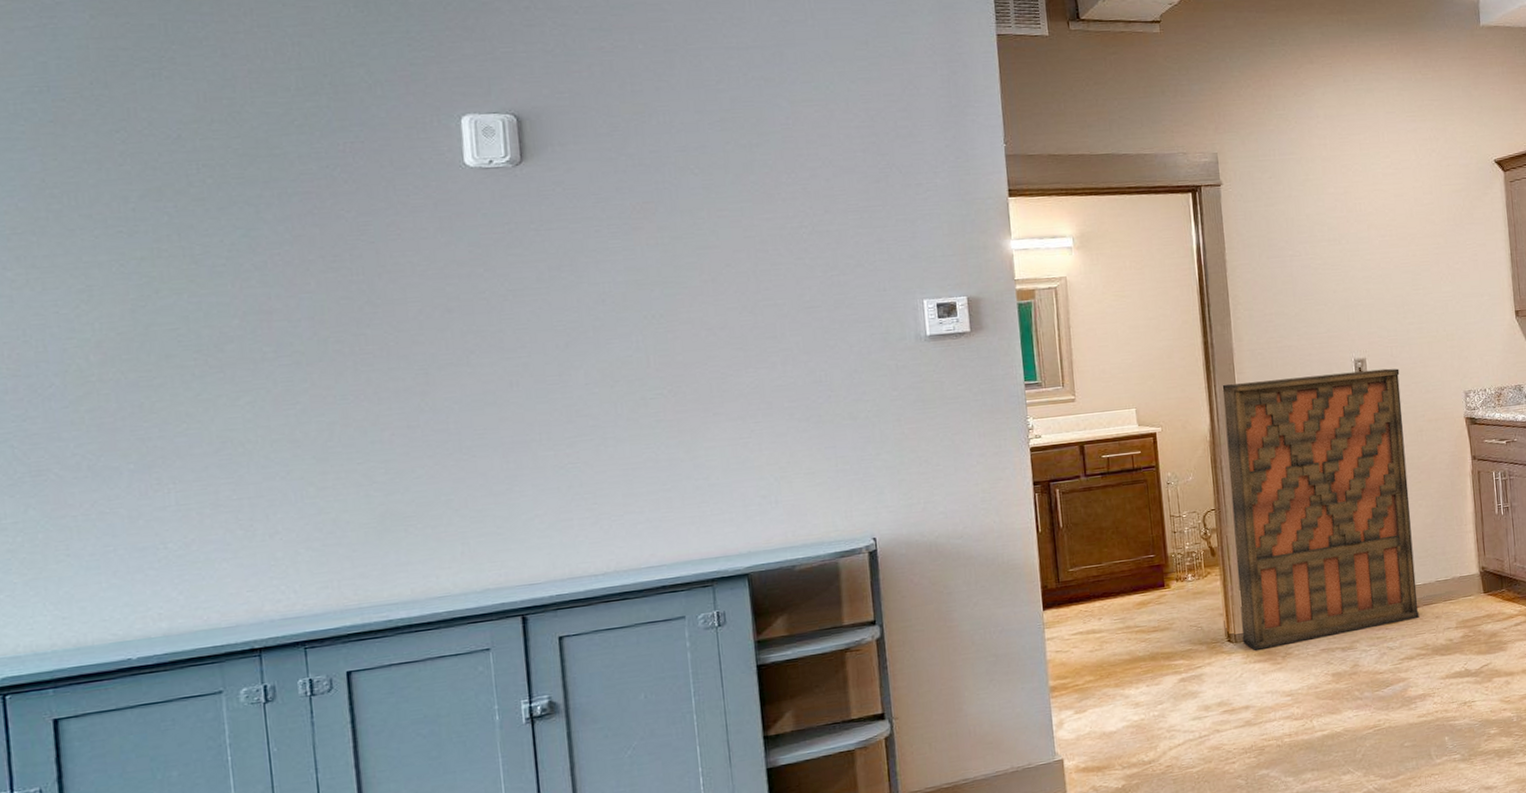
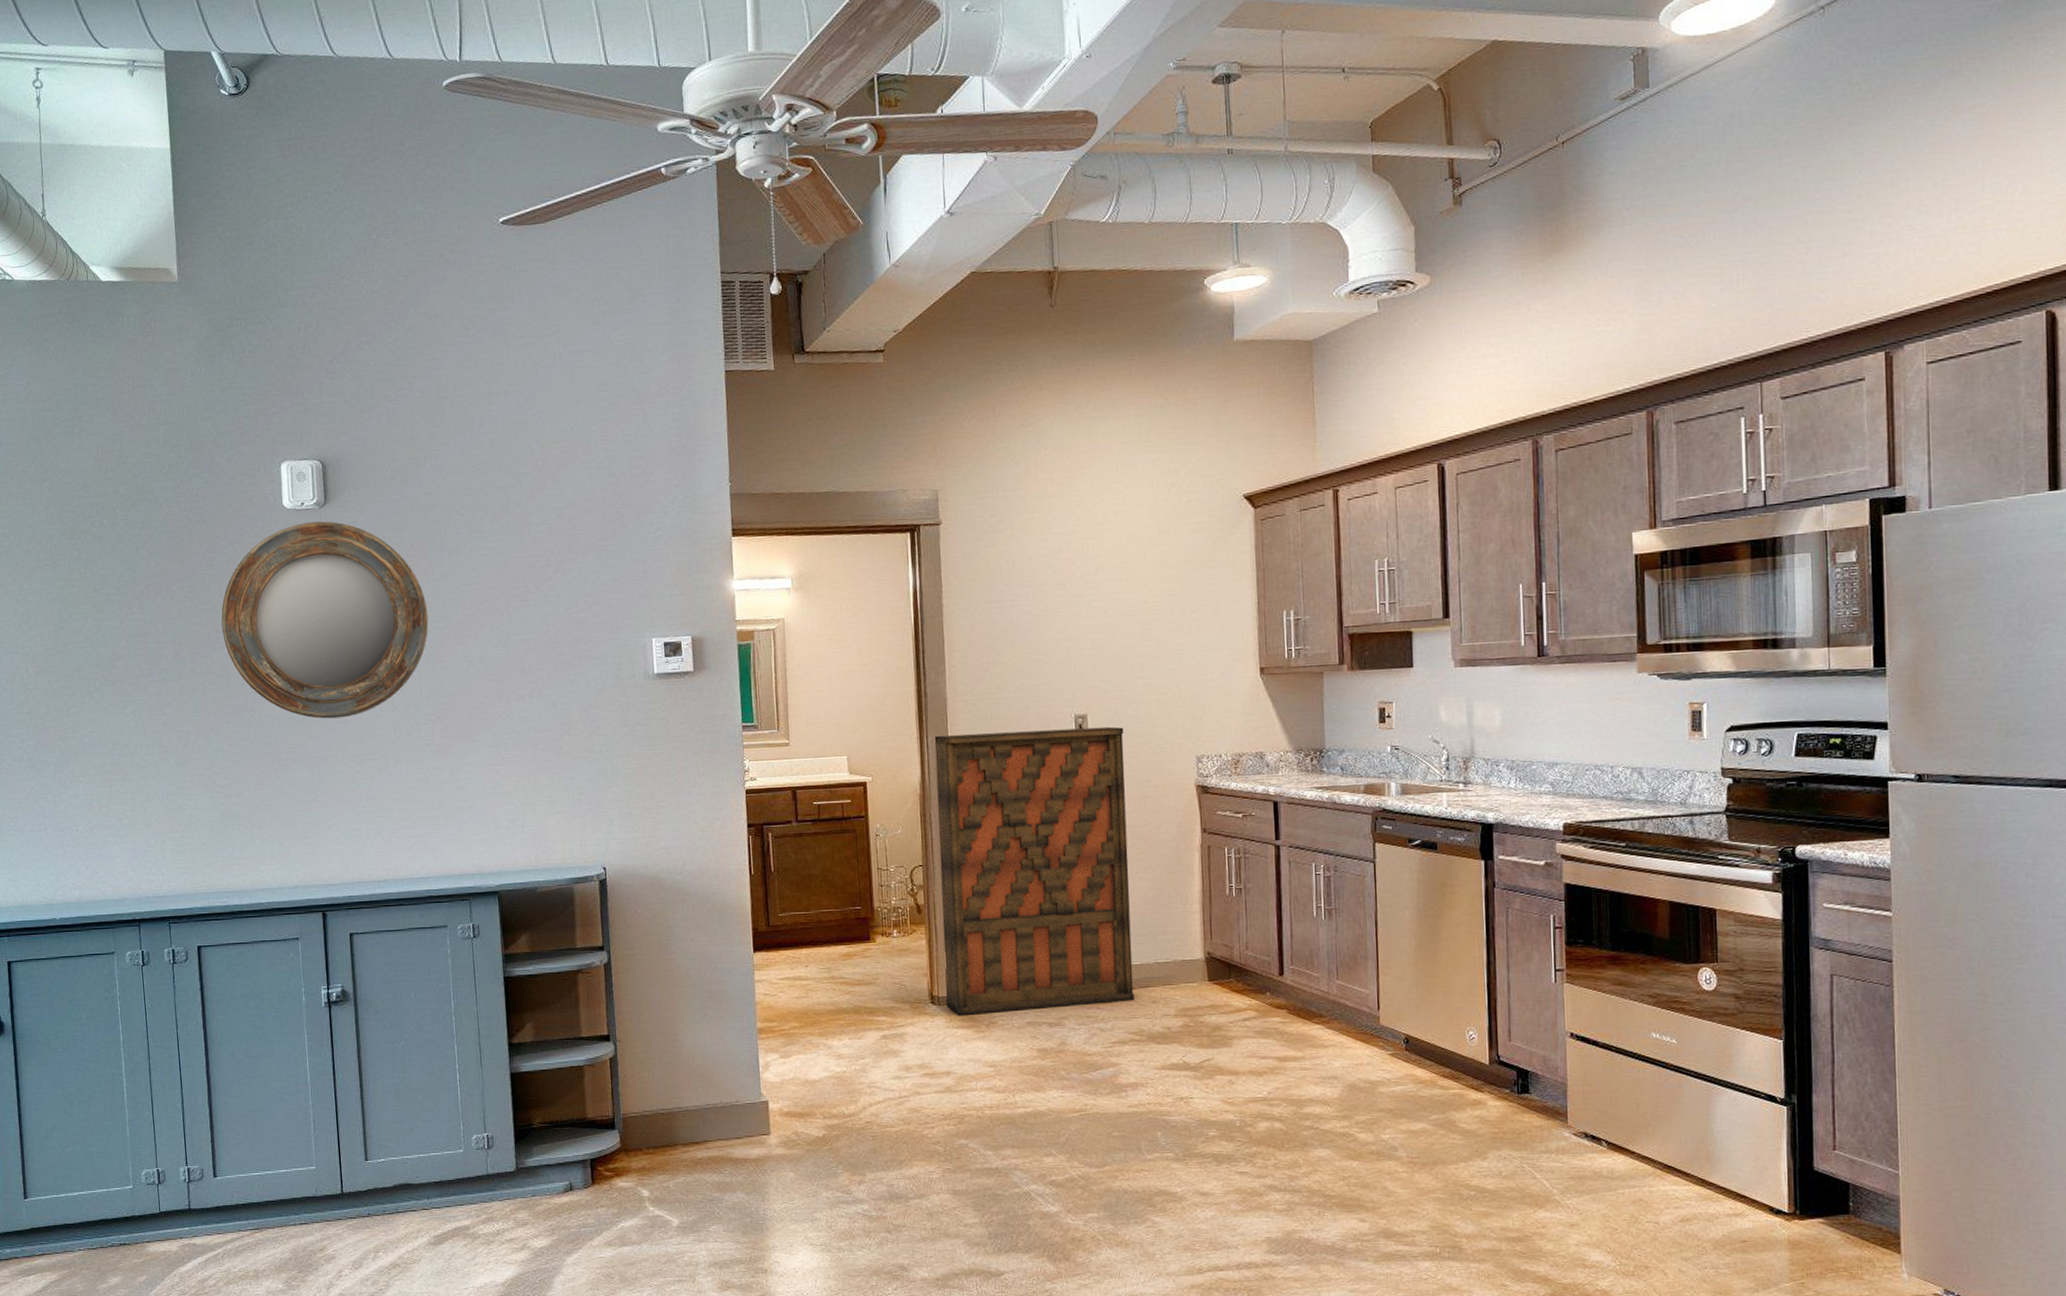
home mirror: none [379,181,657,399] -> present [221,521,429,719]

